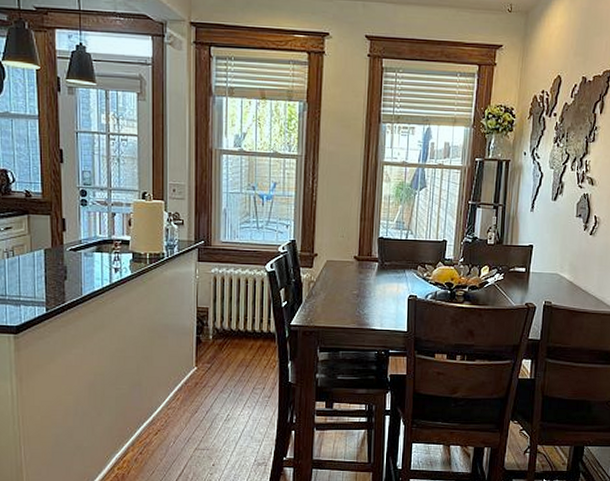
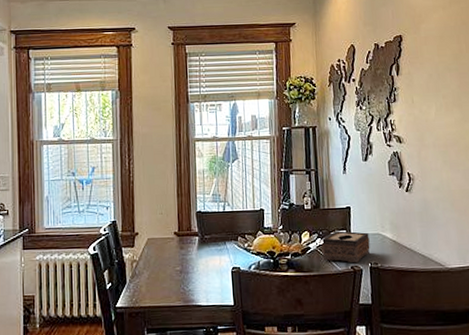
tissue box: none [499,268,547,301] -> present [321,231,370,263]

